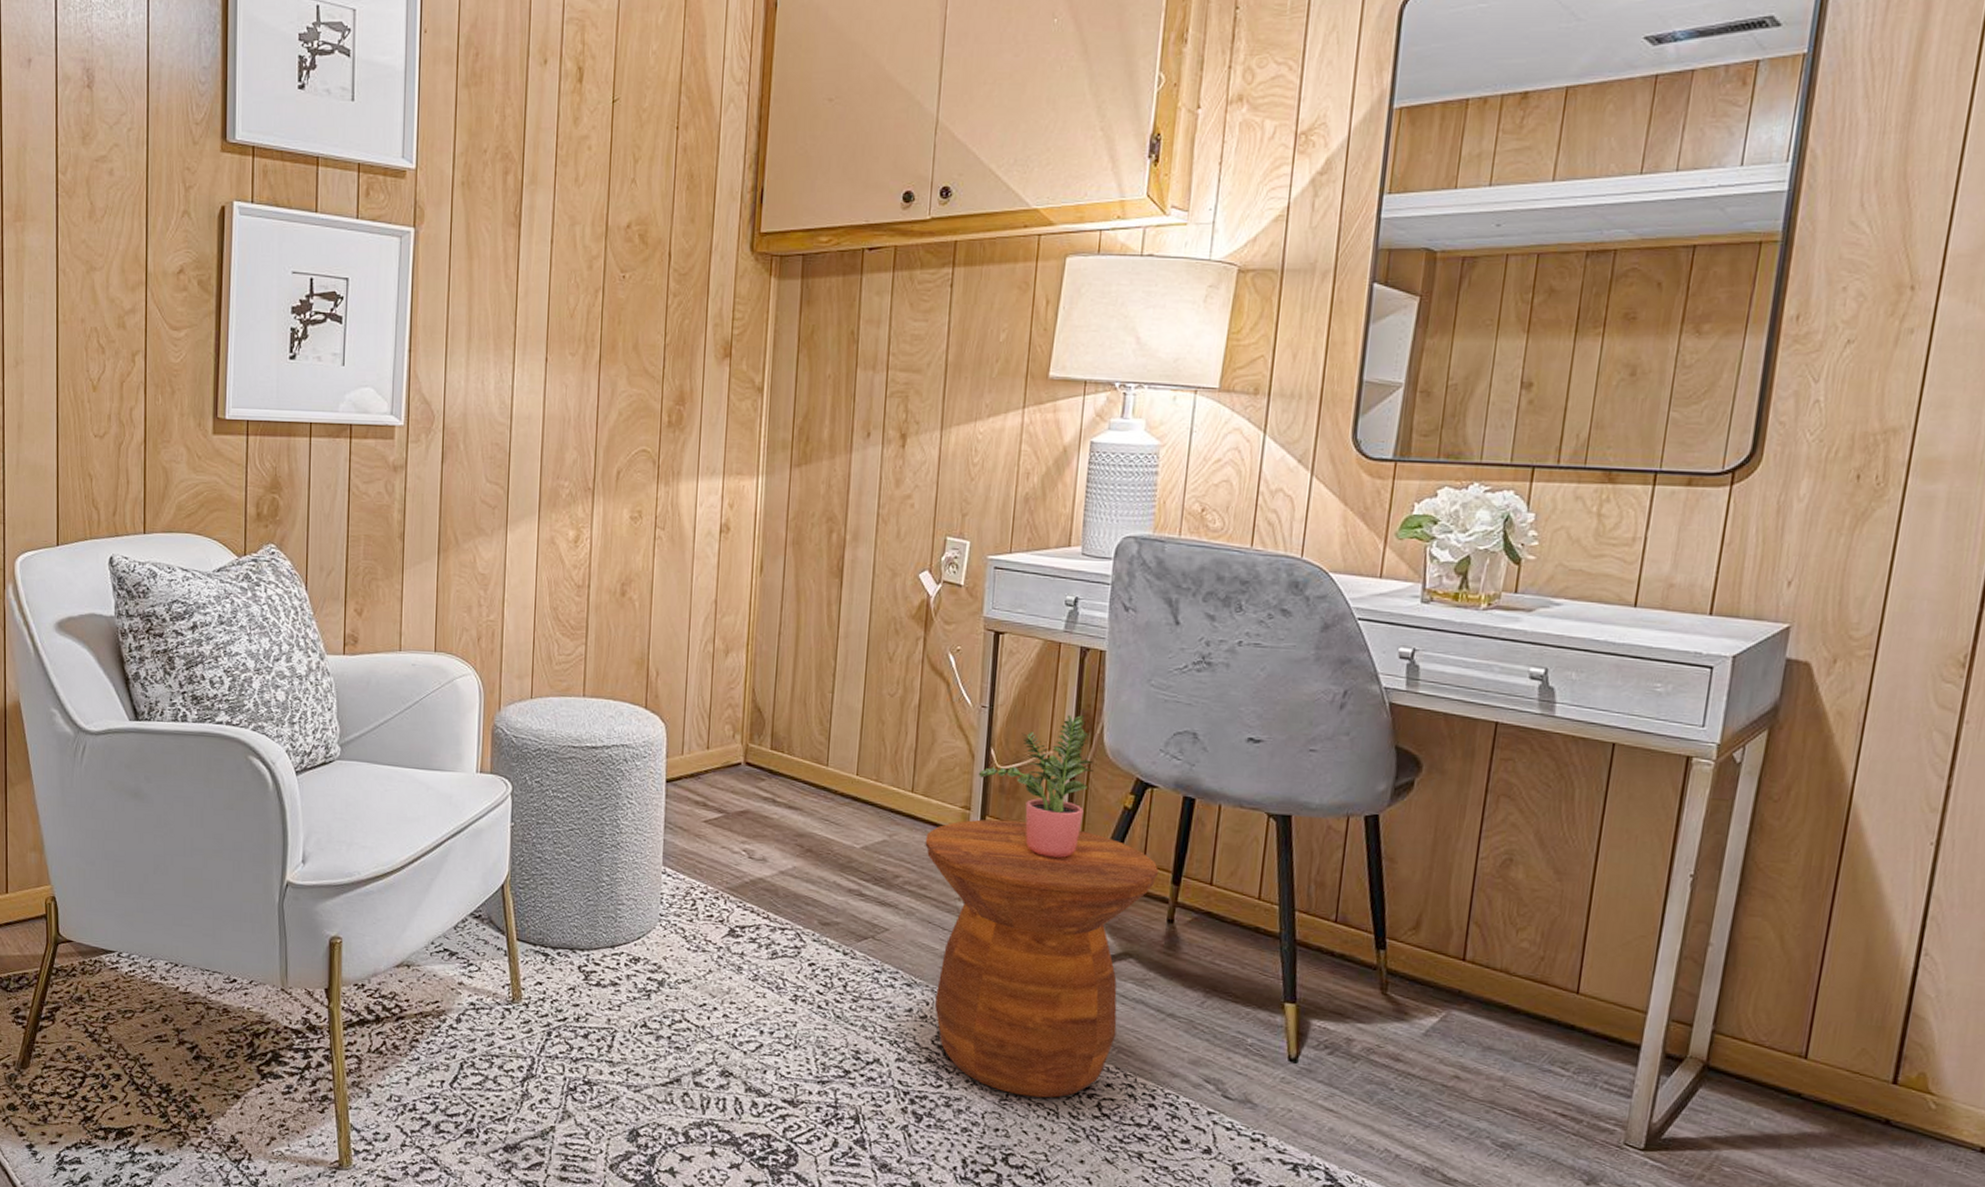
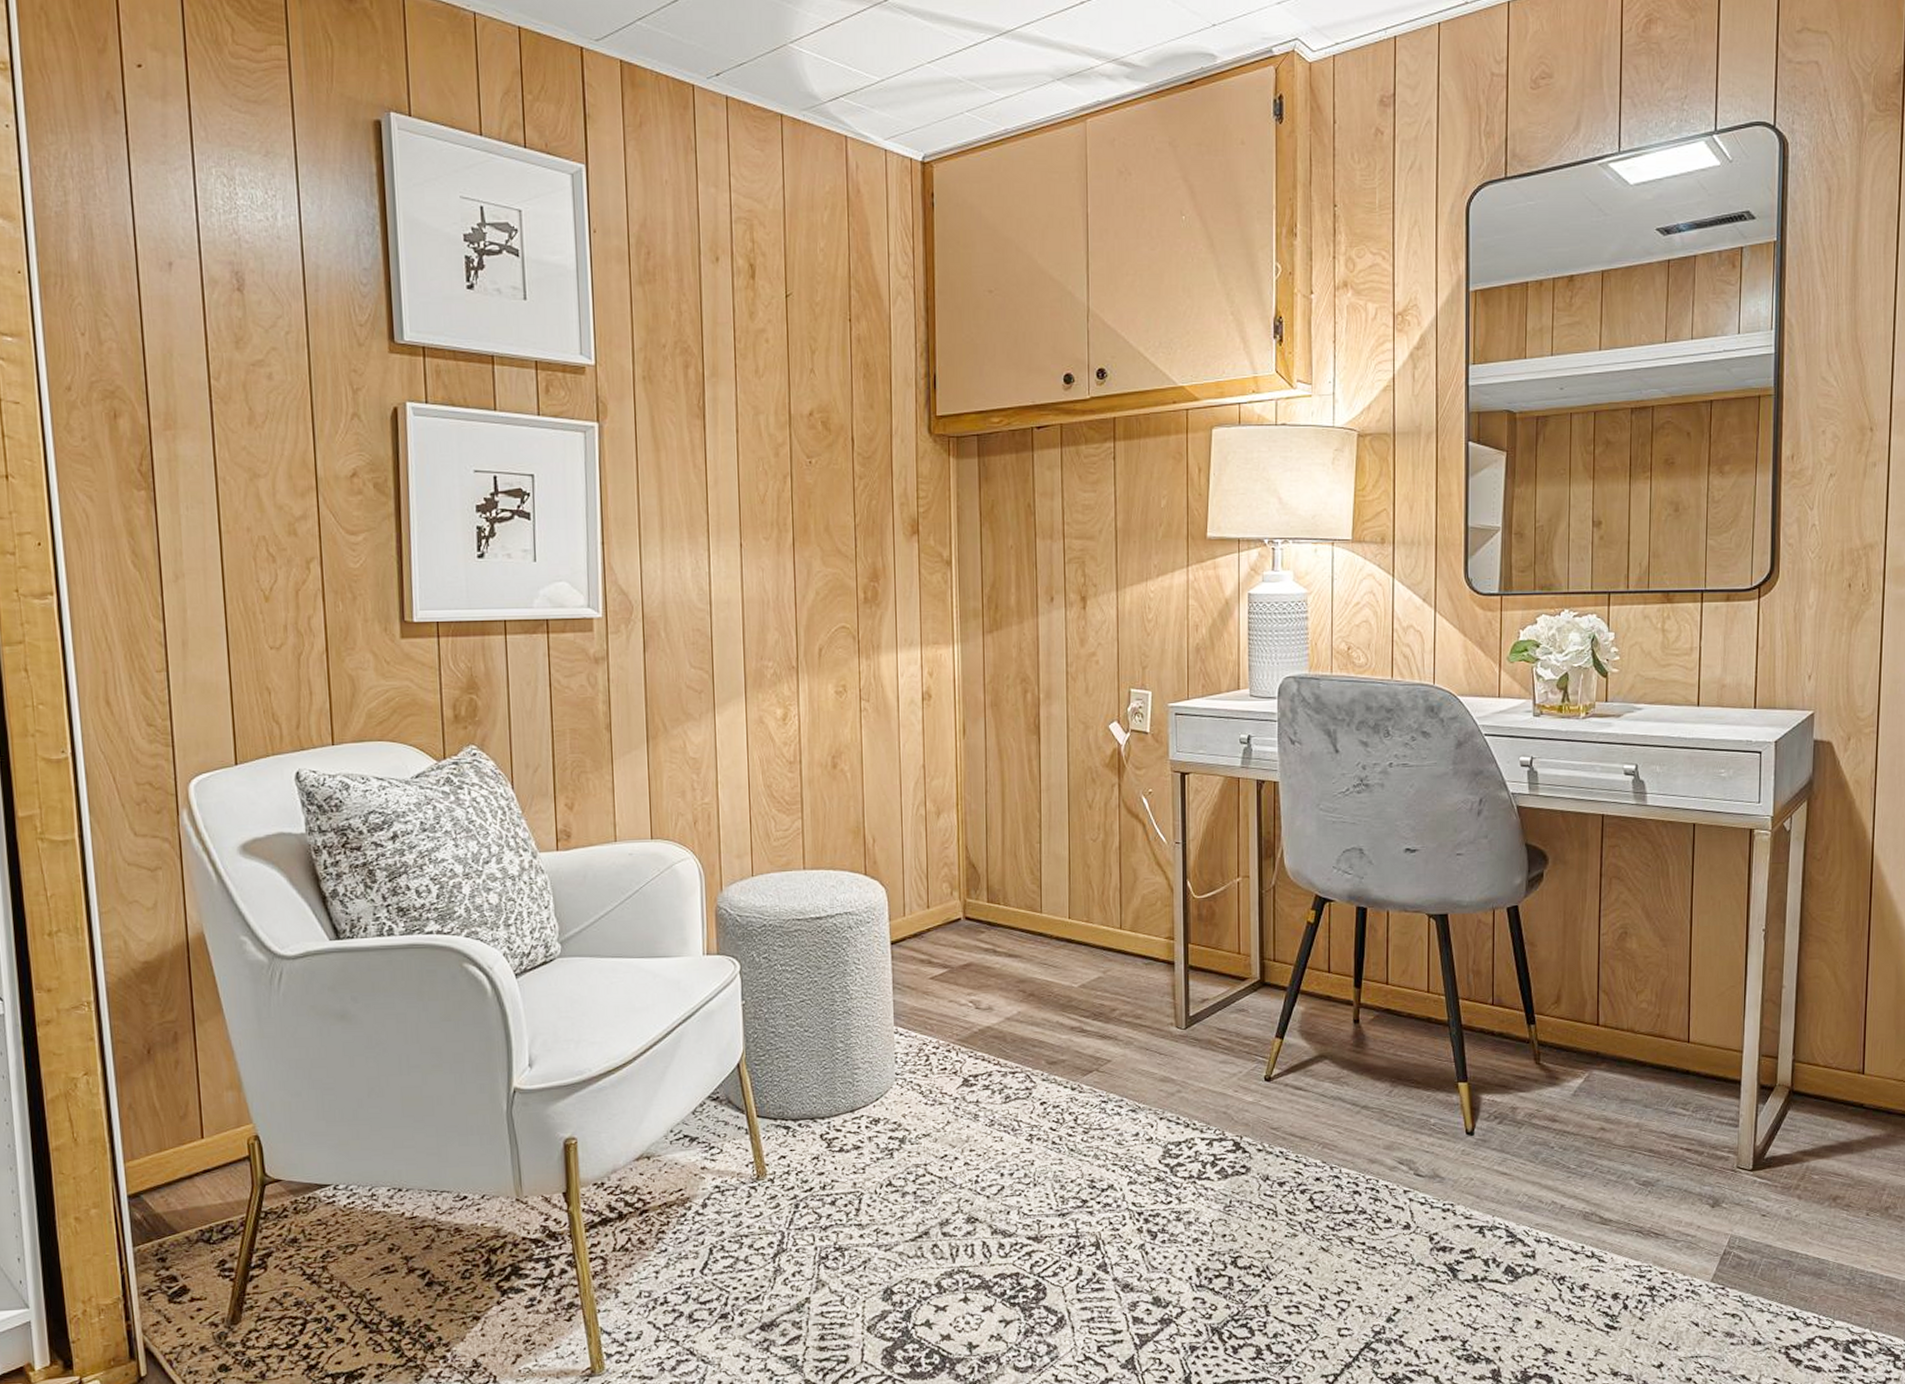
side table: present [925,819,1160,1098] -> none [1136,945,1343,1200]
potted plant: present [979,714,1093,859] -> none [1179,842,1278,976]

